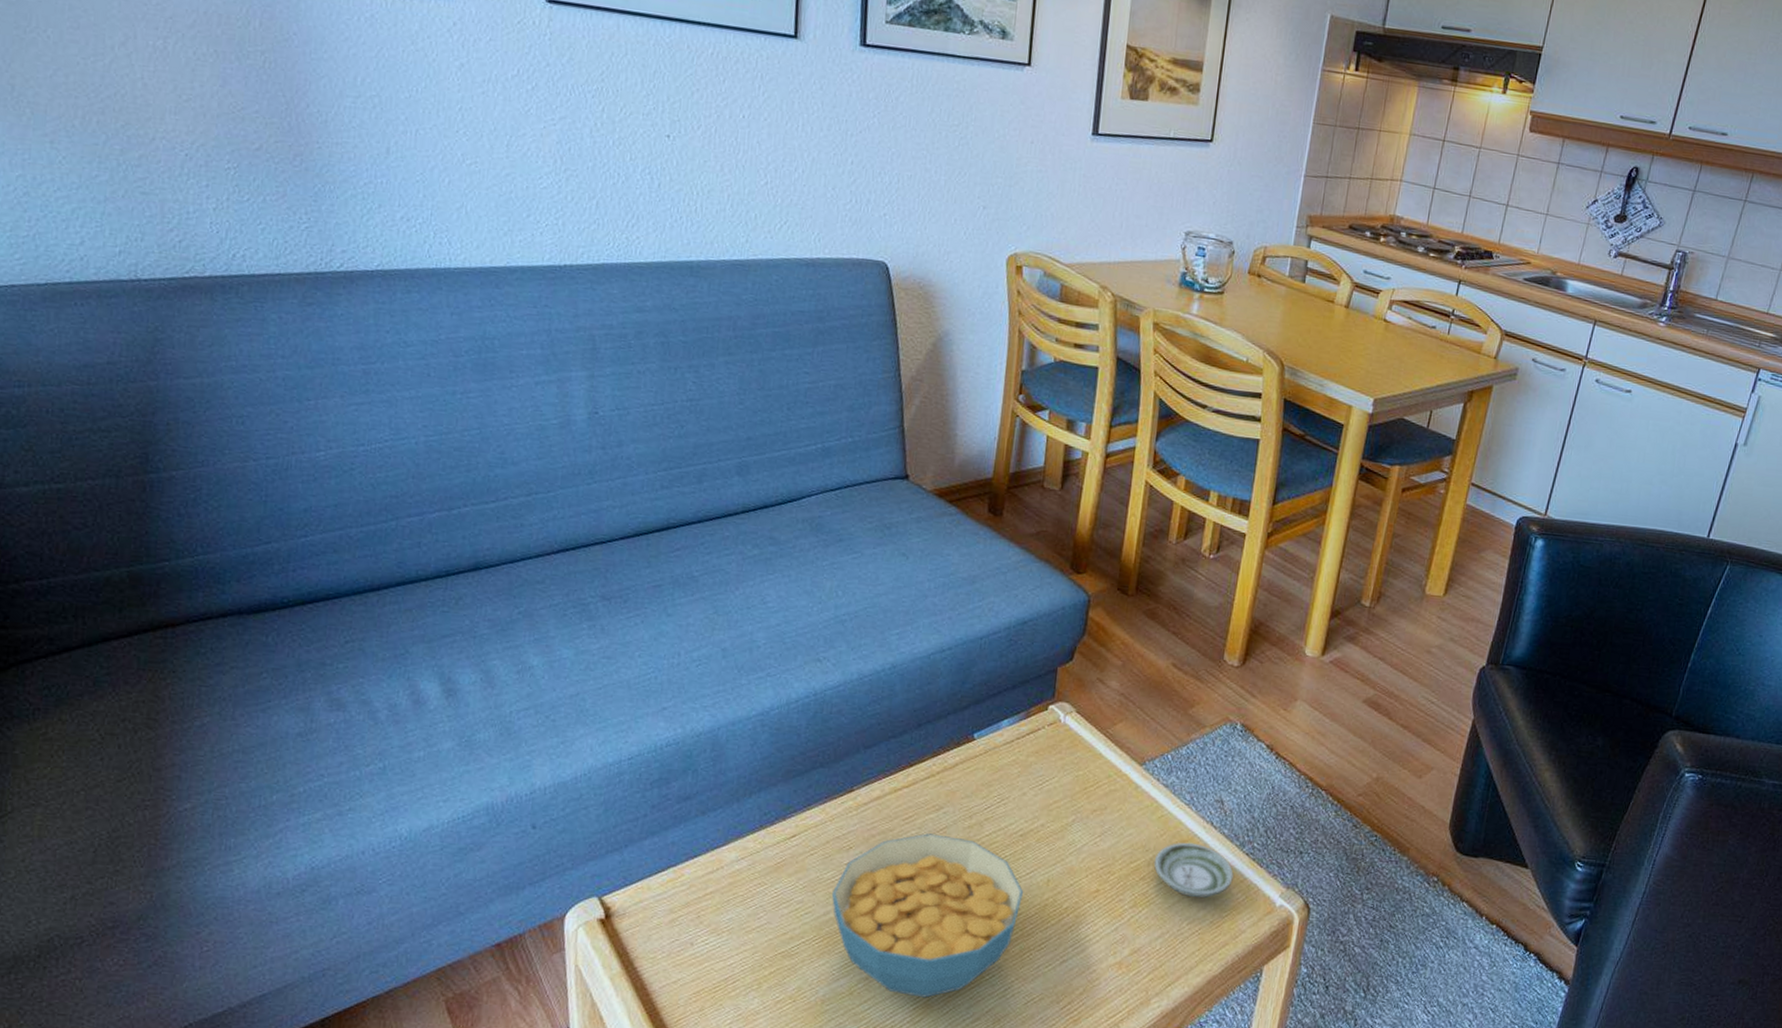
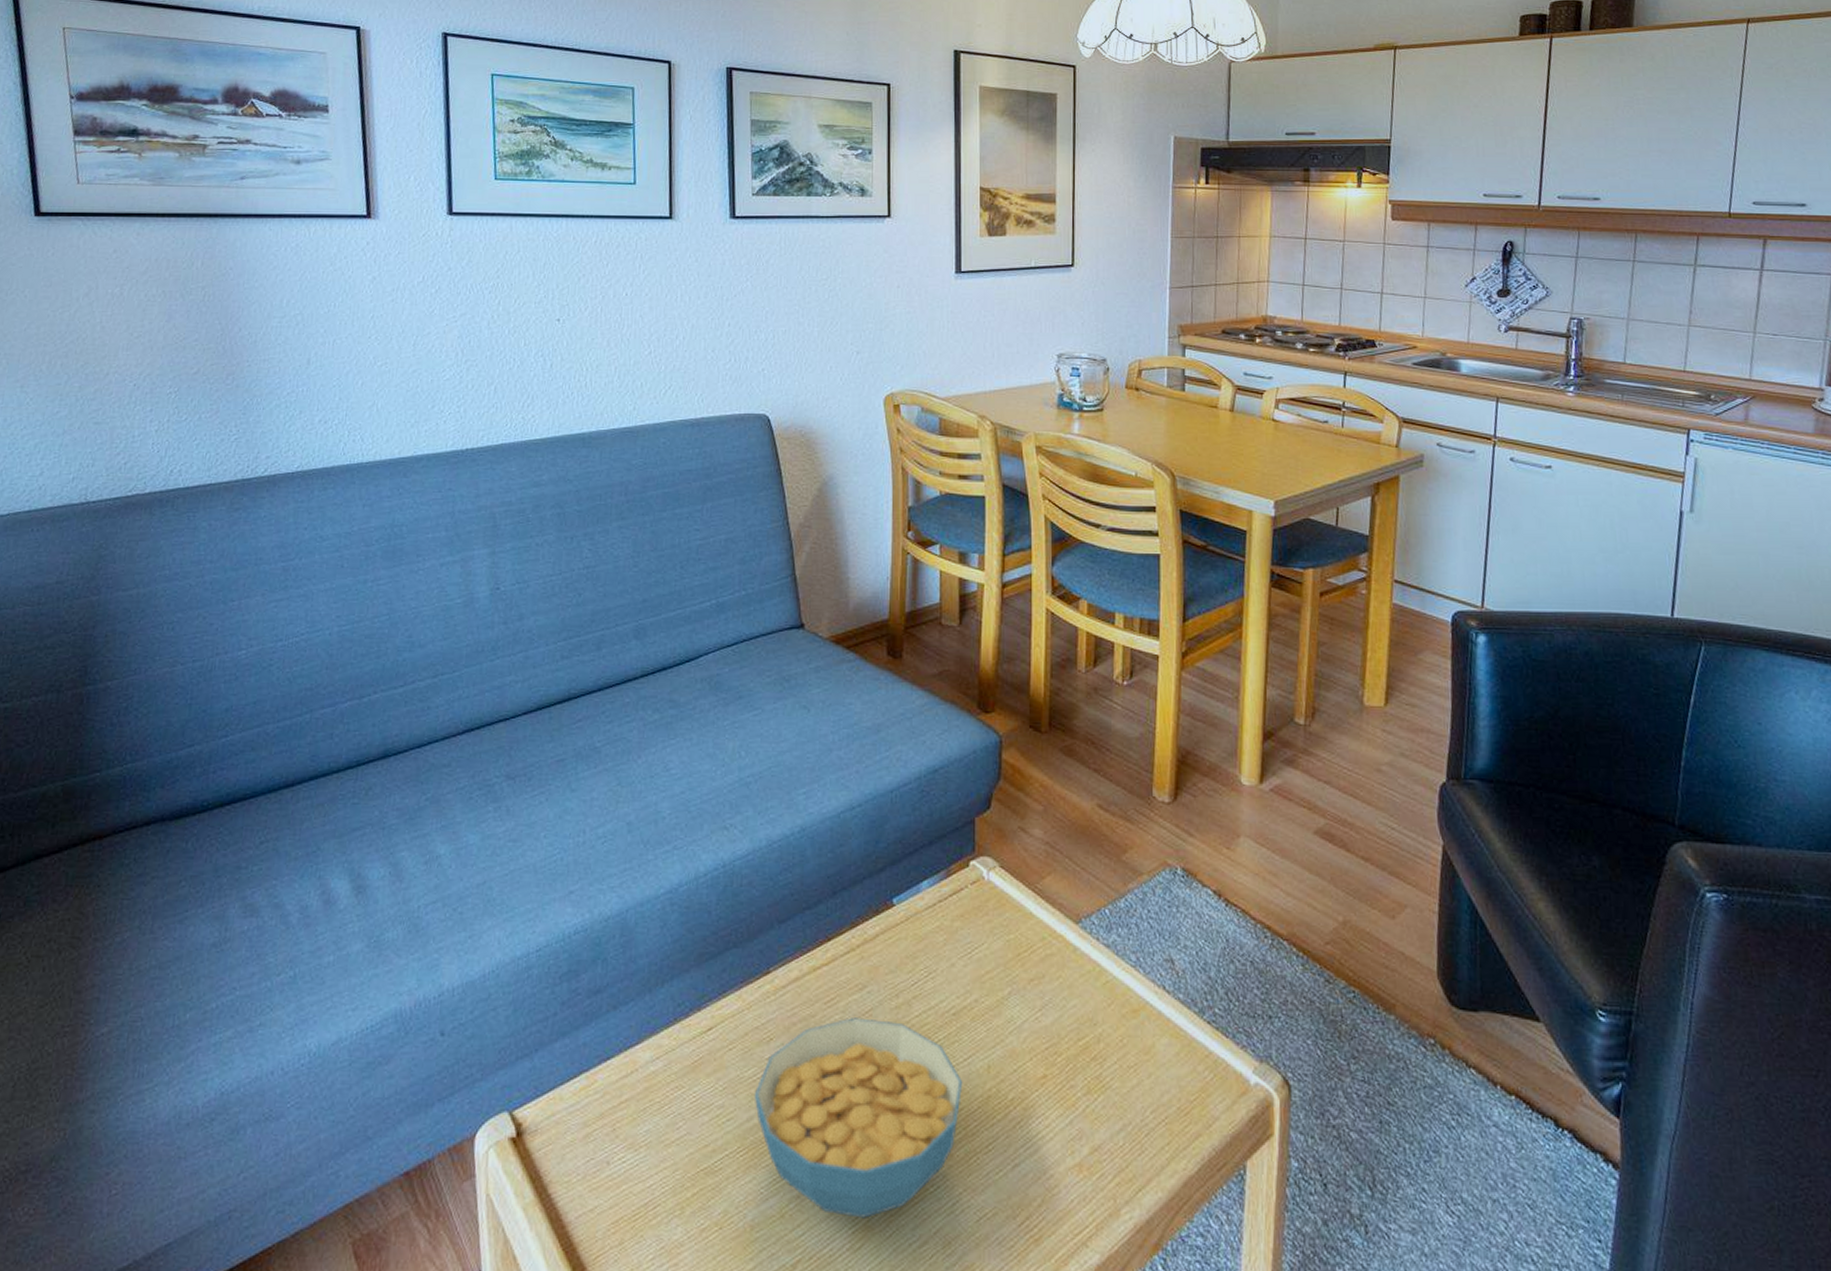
saucer: present [1153,842,1234,898] -> none [1104,1012,1196,1080]

